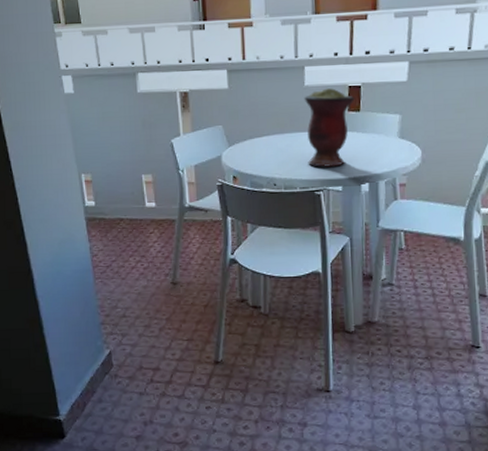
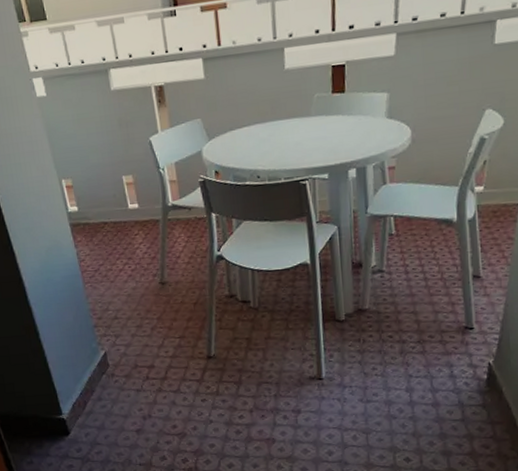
vase: present [304,88,355,167] -> none [284,69,339,156]

